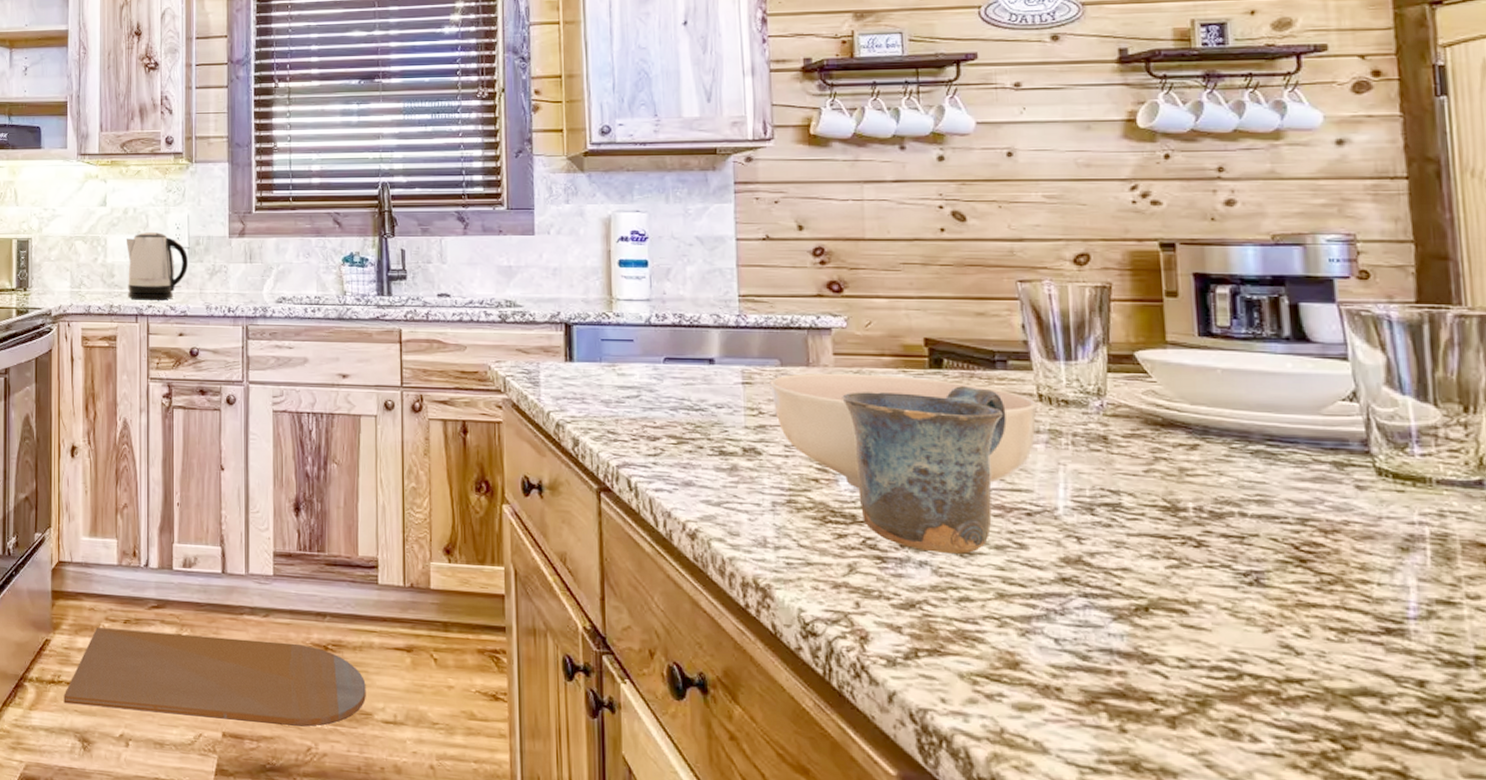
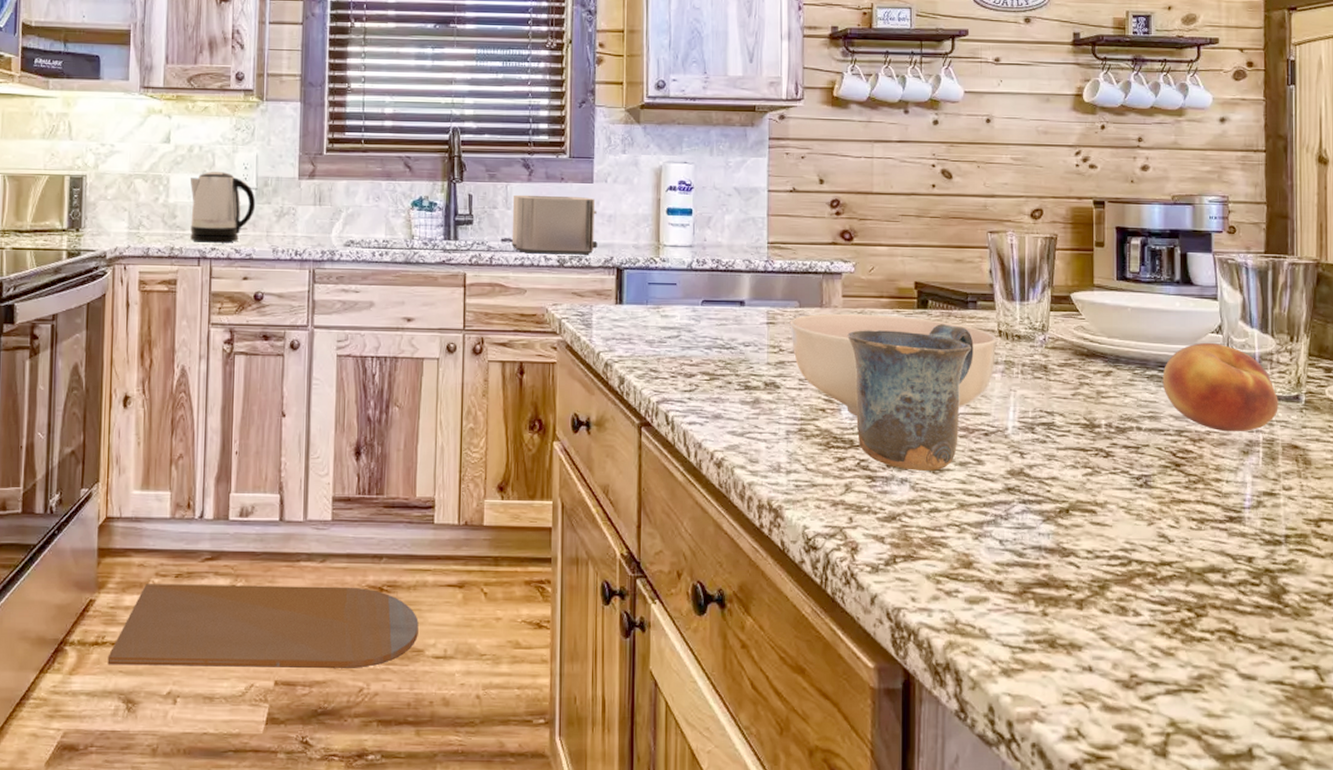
toaster: none [447,248,542,310] -> present [511,194,598,255]
fruit: none [1272,412,1452,524] -> present [1162,342,1278,432]

